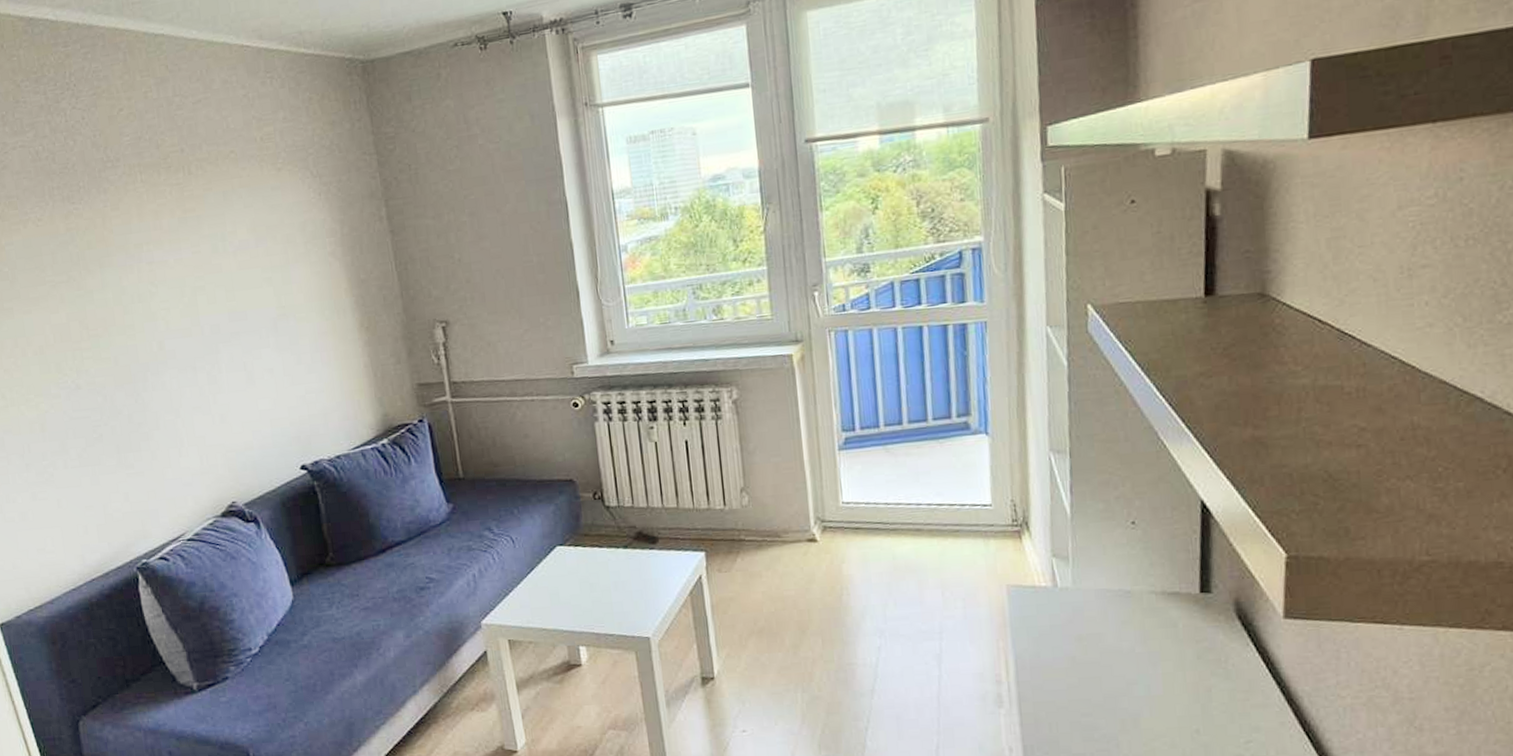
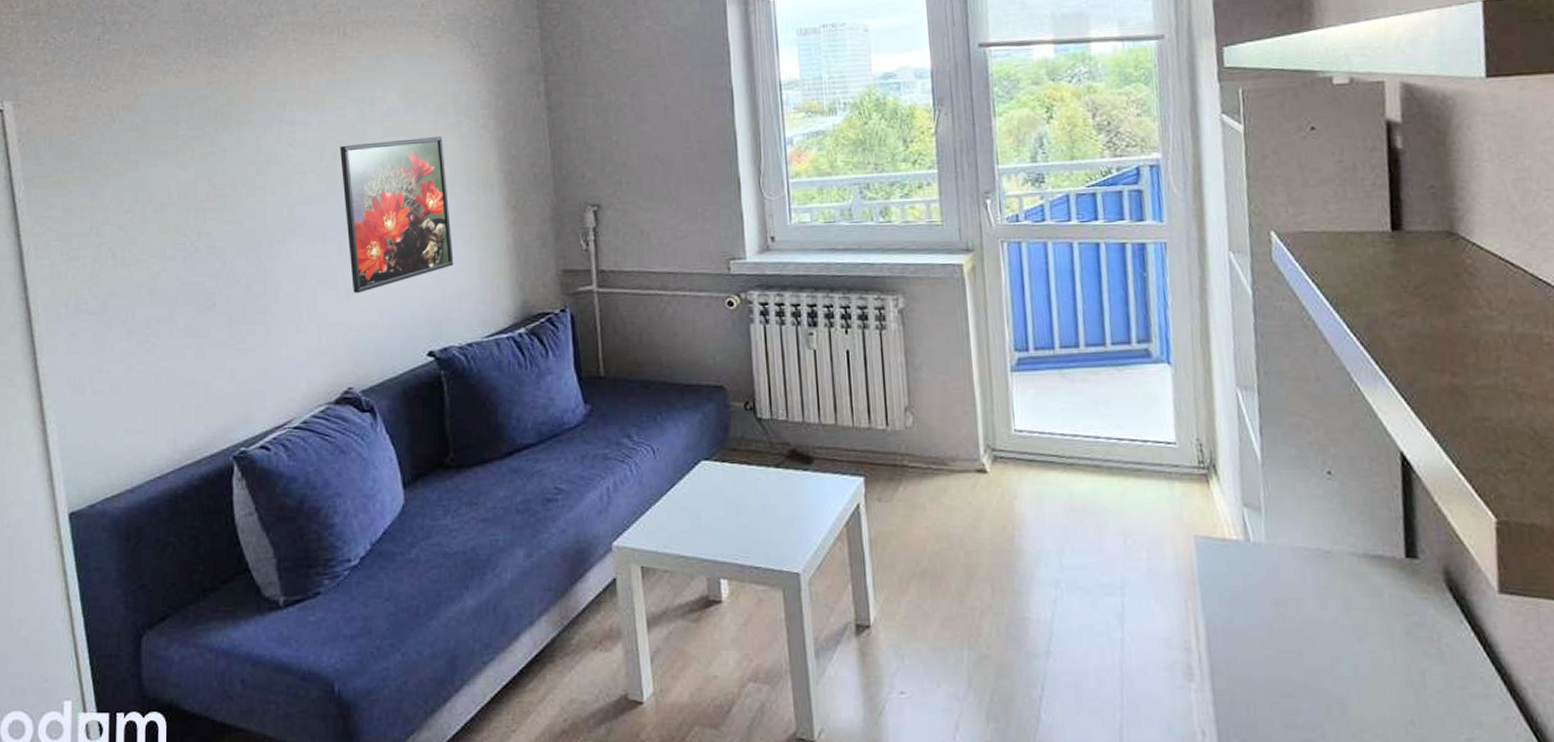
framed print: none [198,266,317,418] -> present [339,137,454,294]

